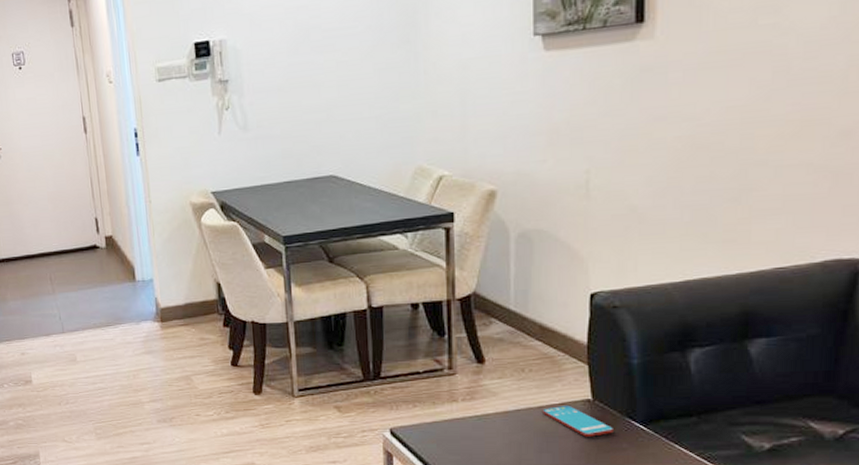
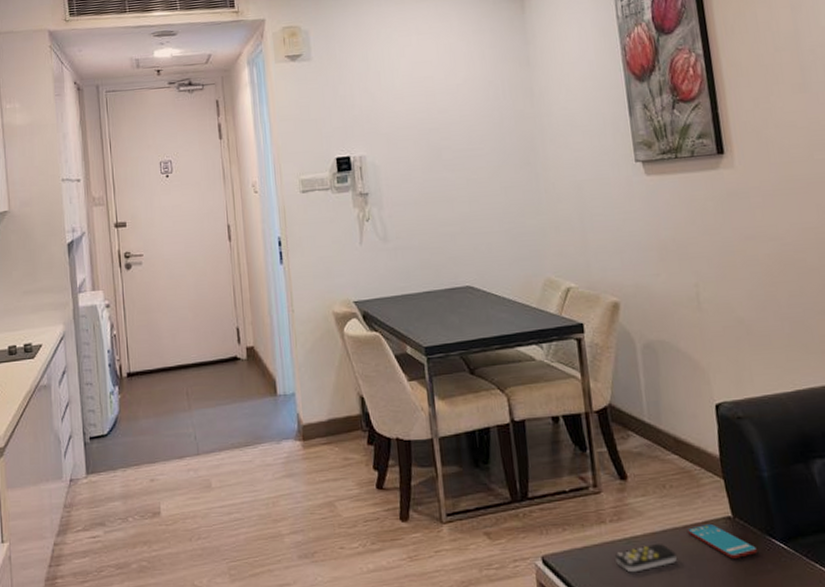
remote control: none [463,422,527,446] -> present [614,544,677,573]

